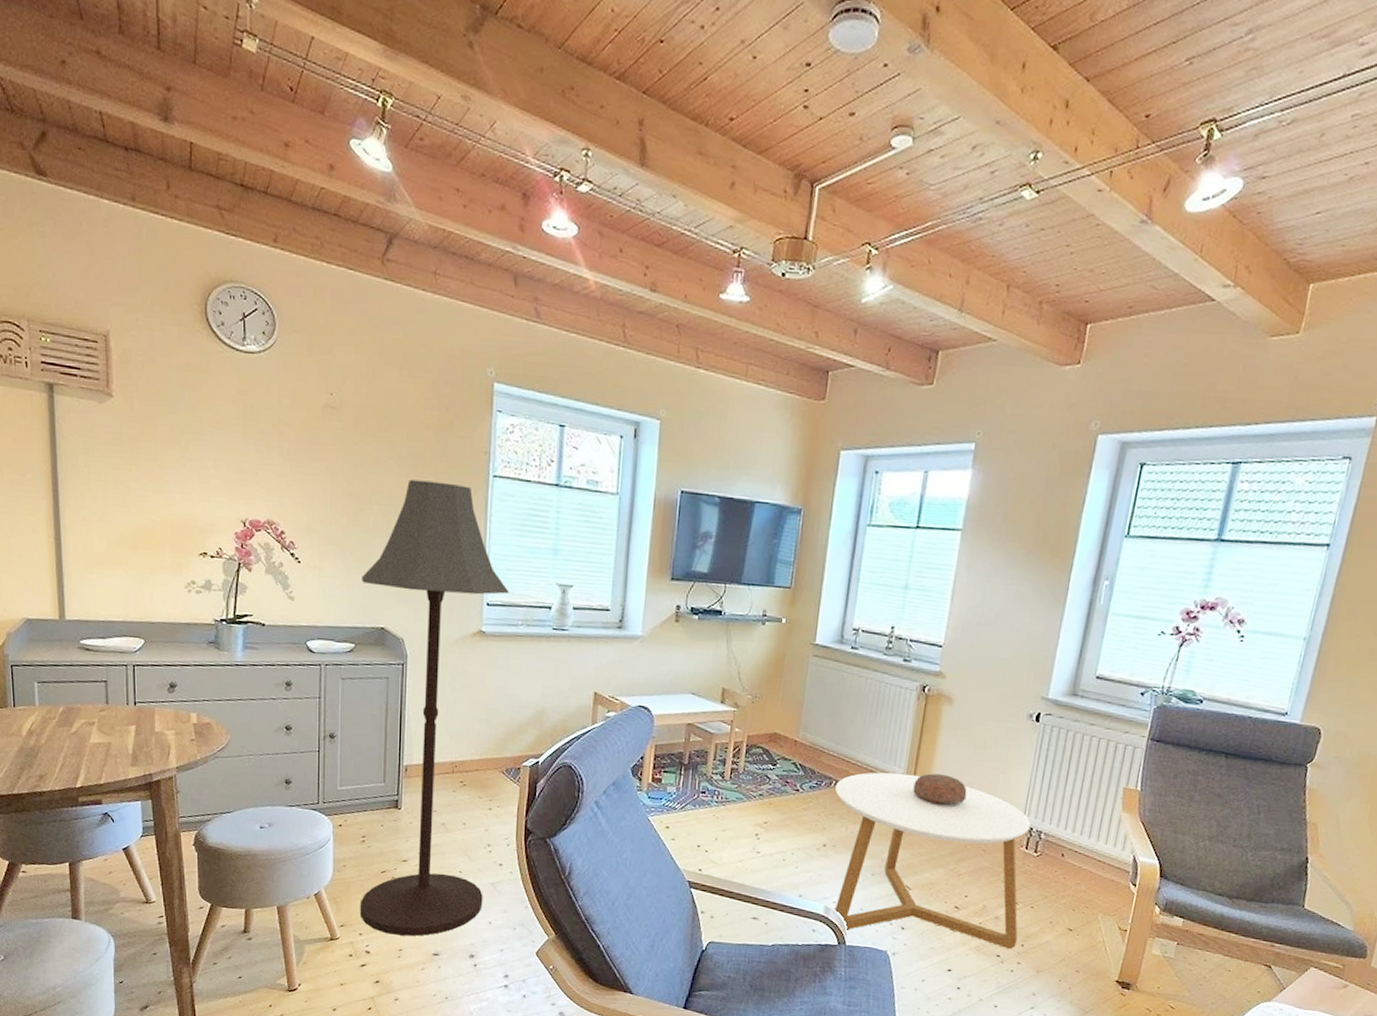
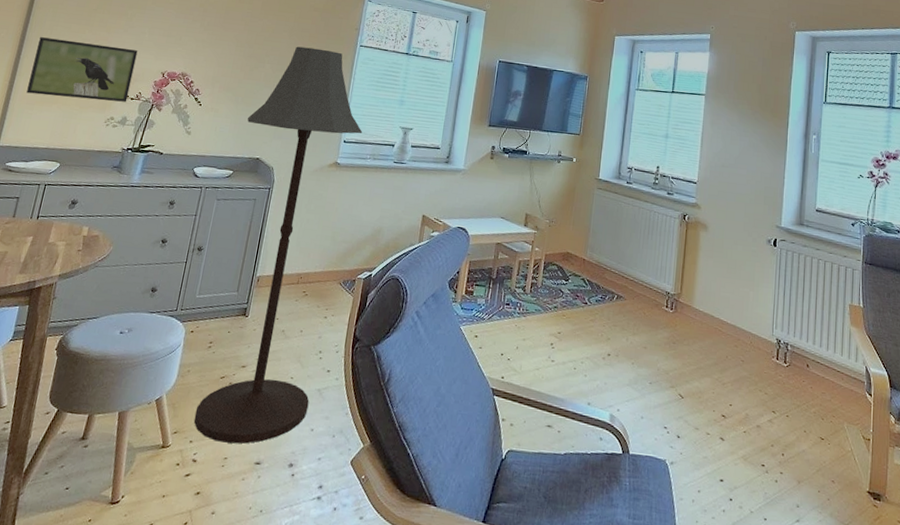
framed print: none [76,478,206,561] -> present [26,37,138,102]
coffee table: present [833,772,1031,949] -> none [617,288,778,458]
decorative bowl: present [913,773,967,805] -> none [680,289,725,319]

